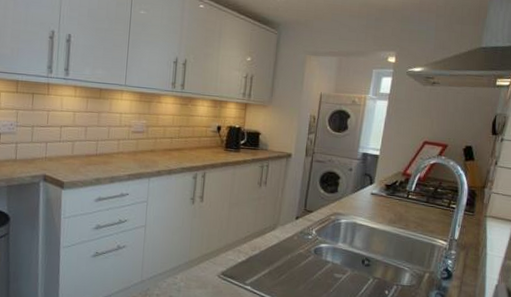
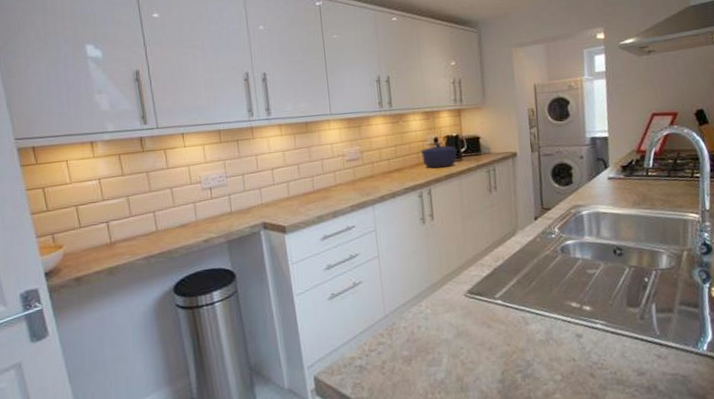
cooking pot: none [202,131,237,156] -> present [420,142,458,169]

